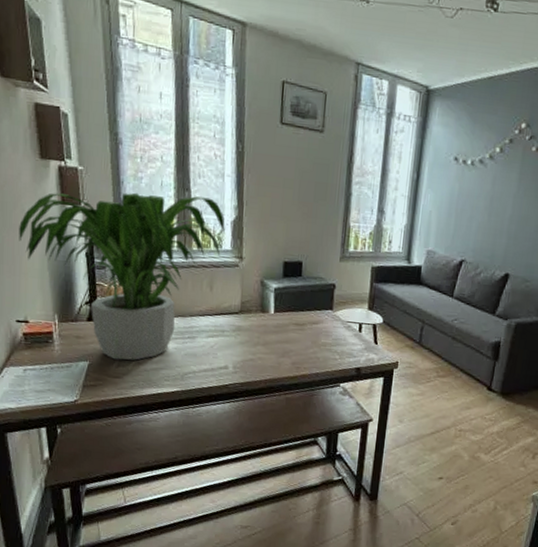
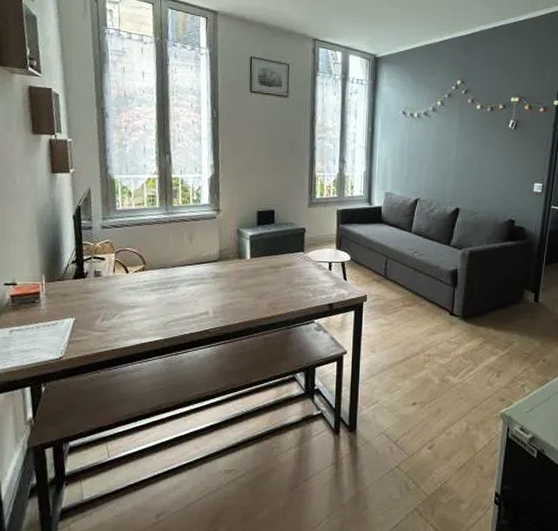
potted plant: present [19,192,225,361] -> none [9,158,203,314]

